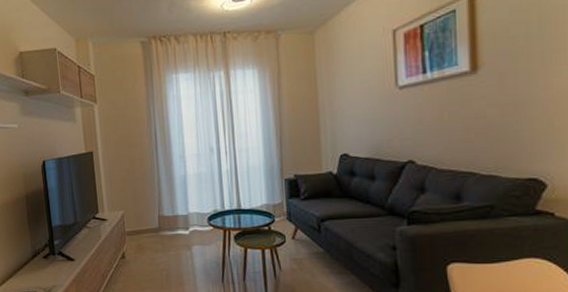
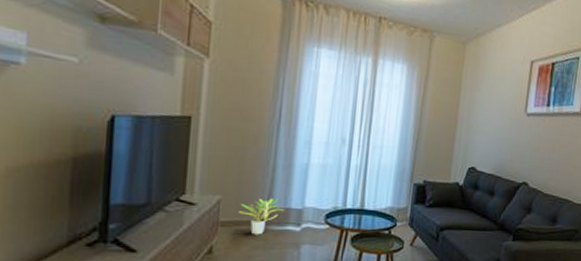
potted plant: none [137,208,174,241] -> present [237,198,285,235]

